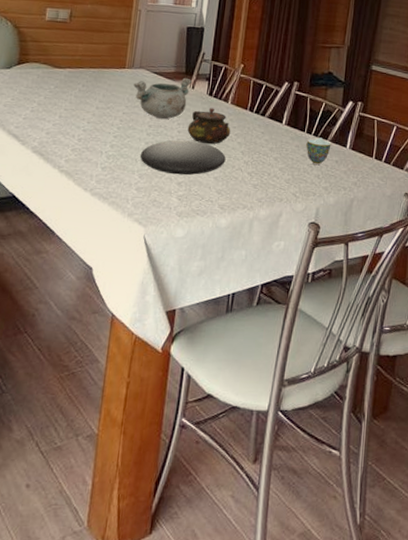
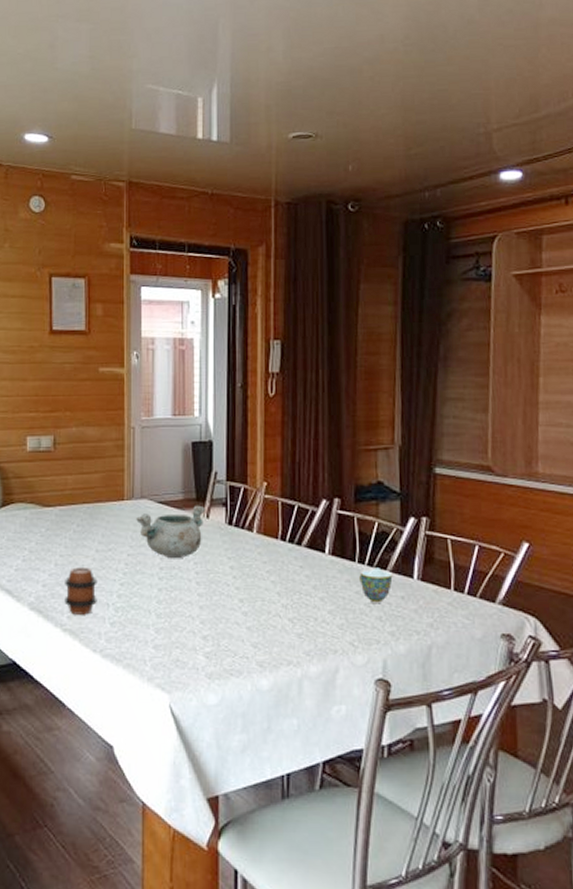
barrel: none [64,120,95,160] -> present [65,567,97,615]
plate: present [140,140,226,176] -> none [153,583,258,627]
teapot: present [187,108,231,145] -> none [207,540,261,586]

